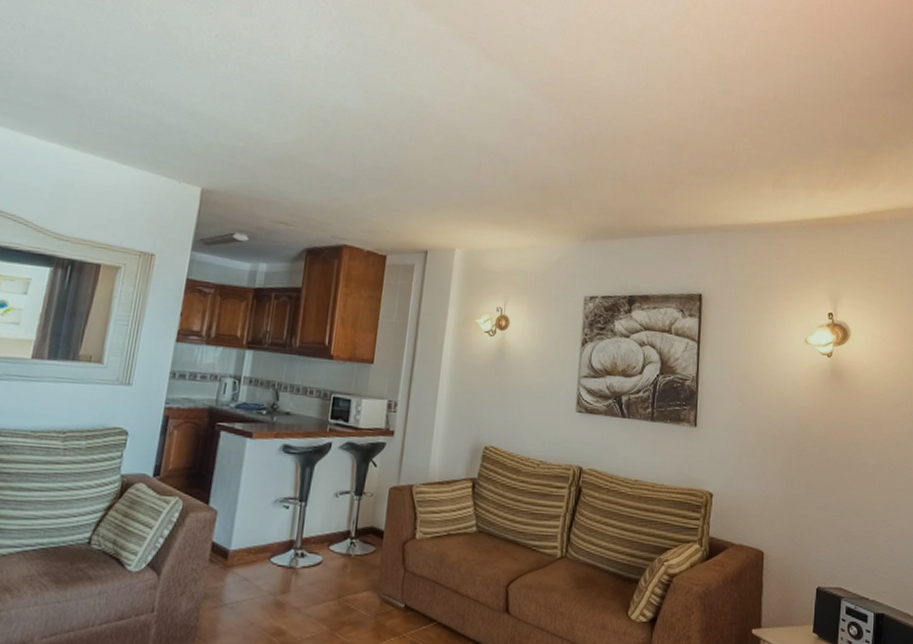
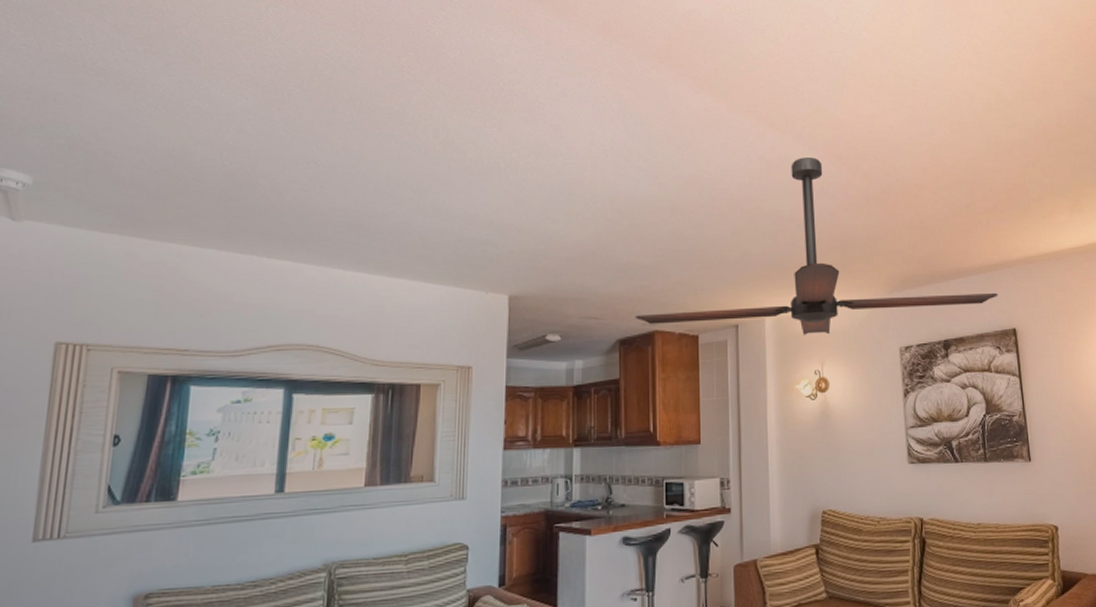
ceiling fan: none [326,92,690,274] -> present [636,157,999,335]

